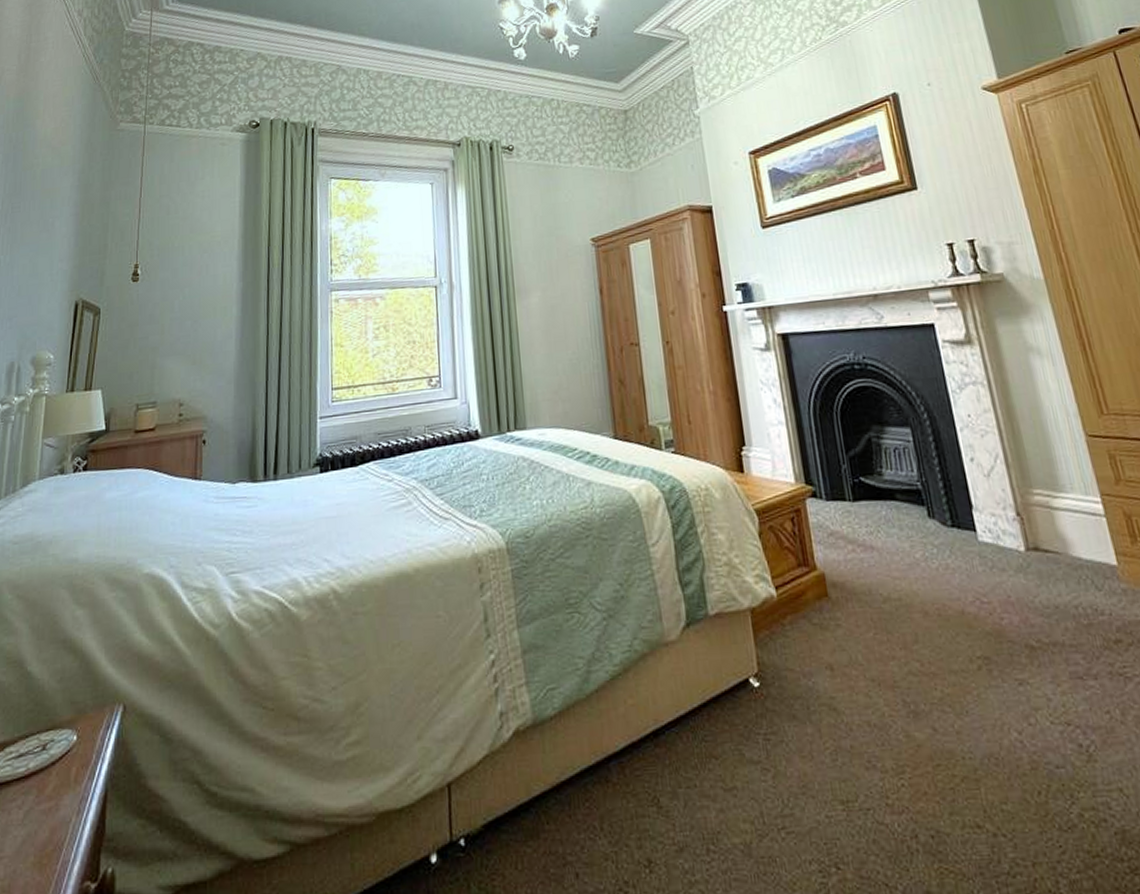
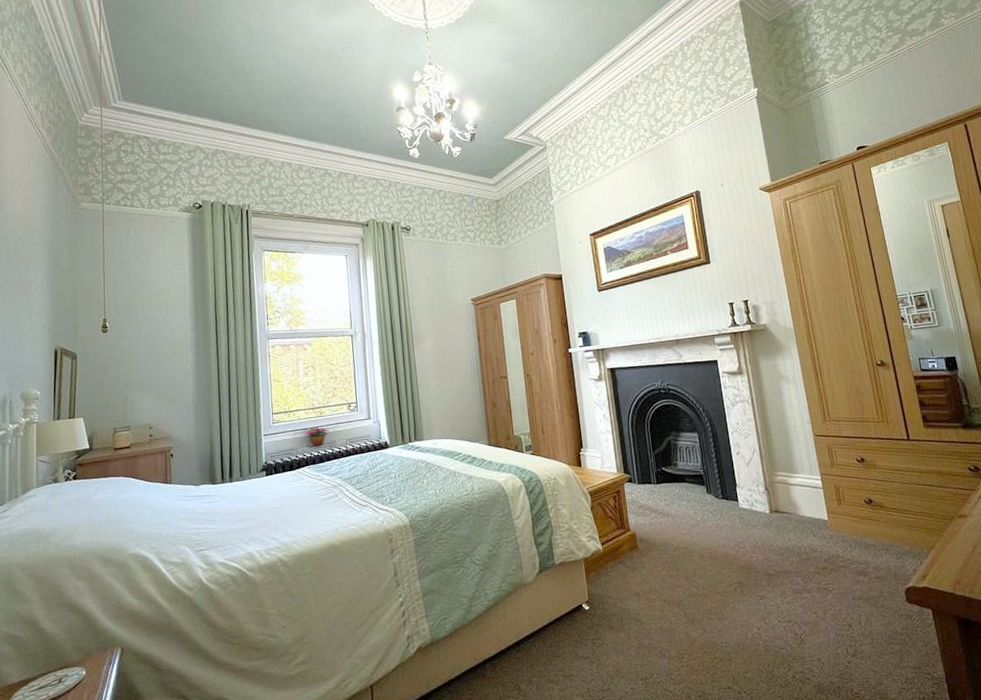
flower arrangement: none [370,408,404,436] -> present [304,427,330,448]

